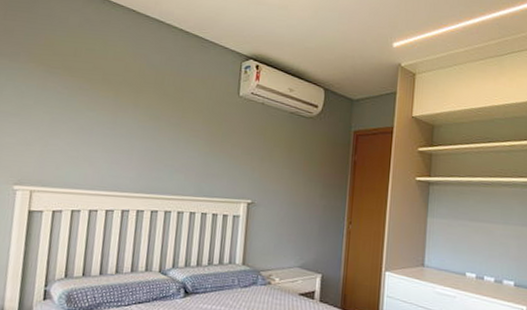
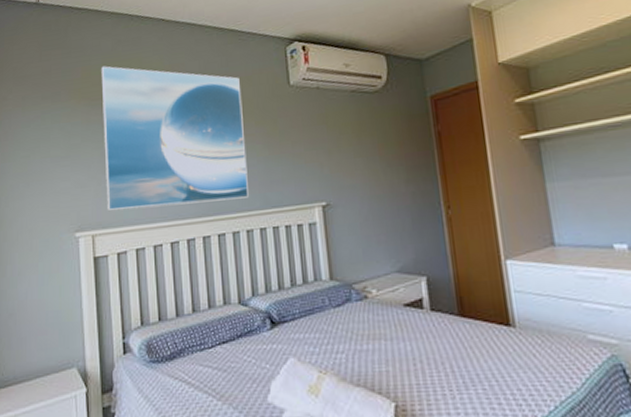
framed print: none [49,39,196,184] -> present [101,66,249,210]

